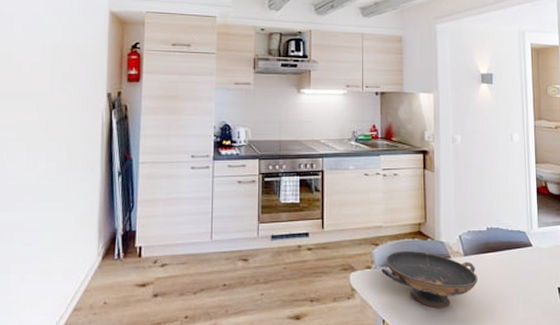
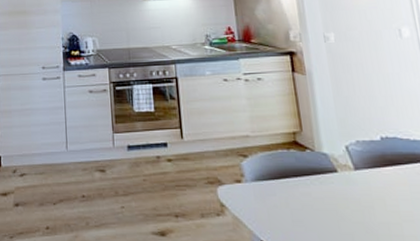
decorative bowl: present [381,250,478,308] -> none [253,163,377,230]

